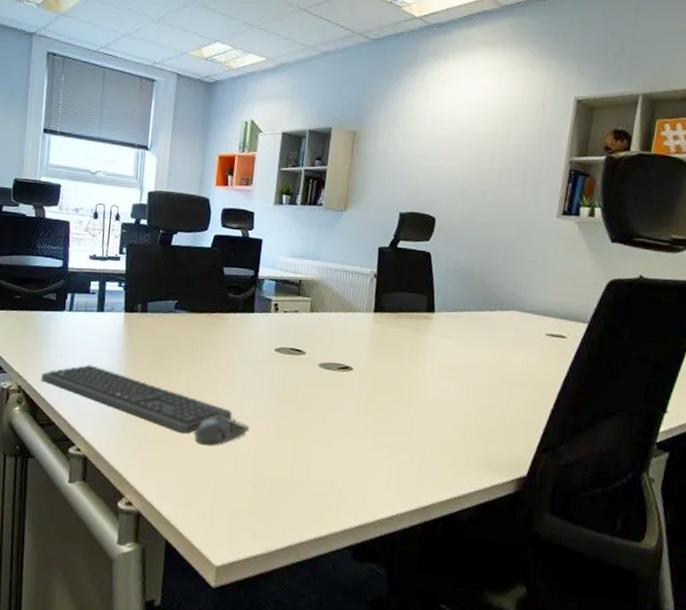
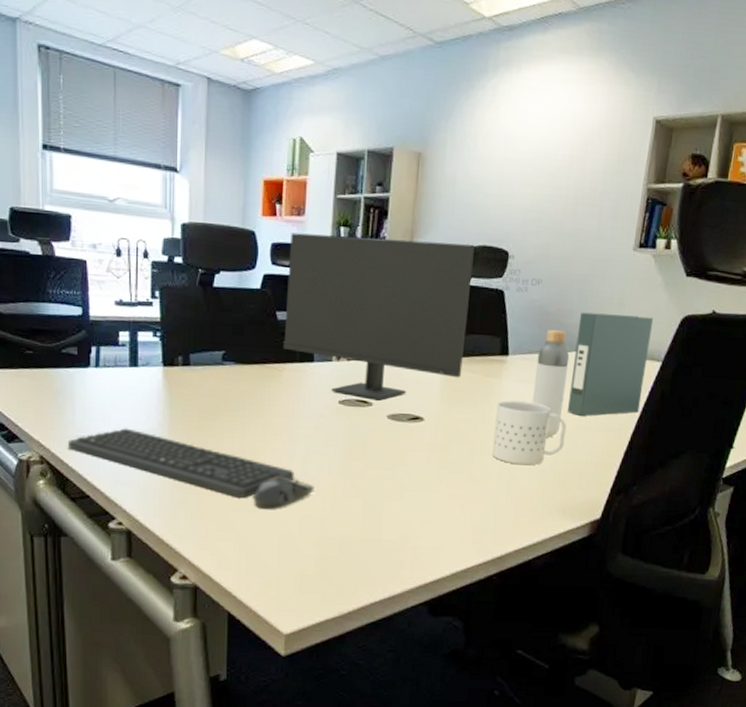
computer monitor: none [228,200,467,350] -> present [283,232,542,401]
mug: none [418,355,491,419] -> present [492,400,566,466]
bottle: none [457,289,495,392] -> present [531,329,570,438]
binder: none [493,274,579,374] -> present [568,312,654,416]

